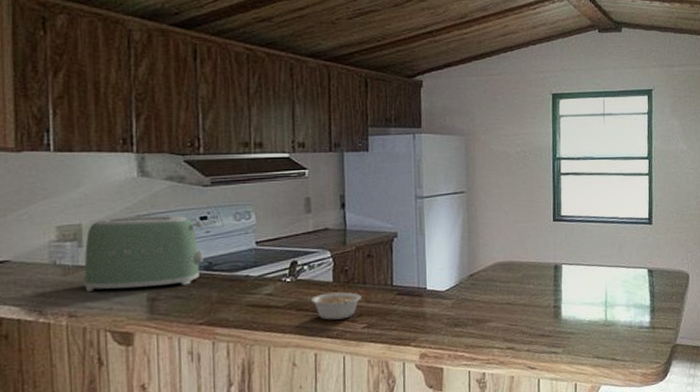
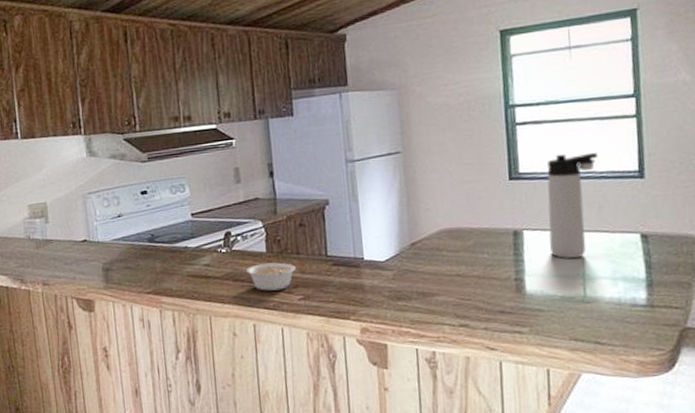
toaster: present [84,215,204,291] -> none [50,191,147,262]
thermos bottle: none [582,201,621,289] -> present [547,152,599,259]

